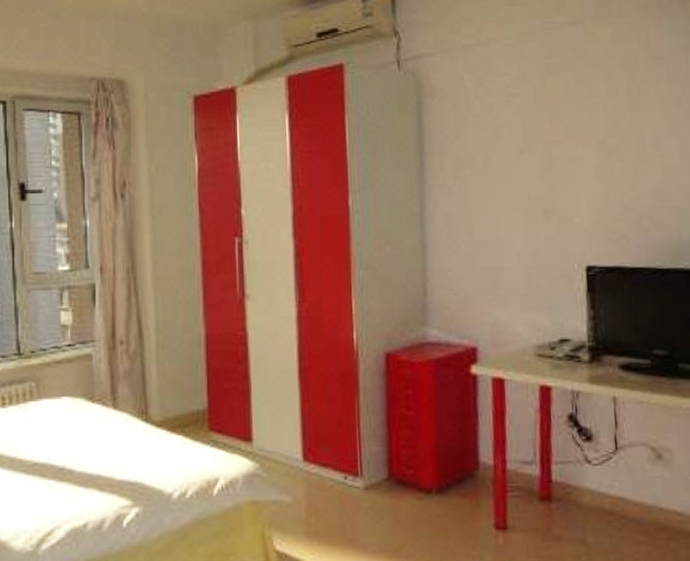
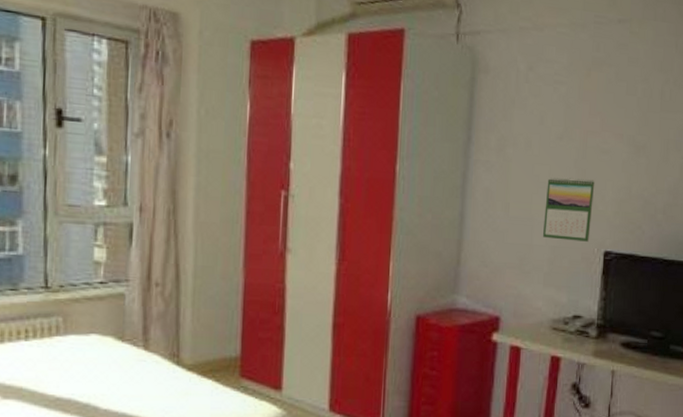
calendar: none [512,191,568,259] -> present [542,177,595,242]

